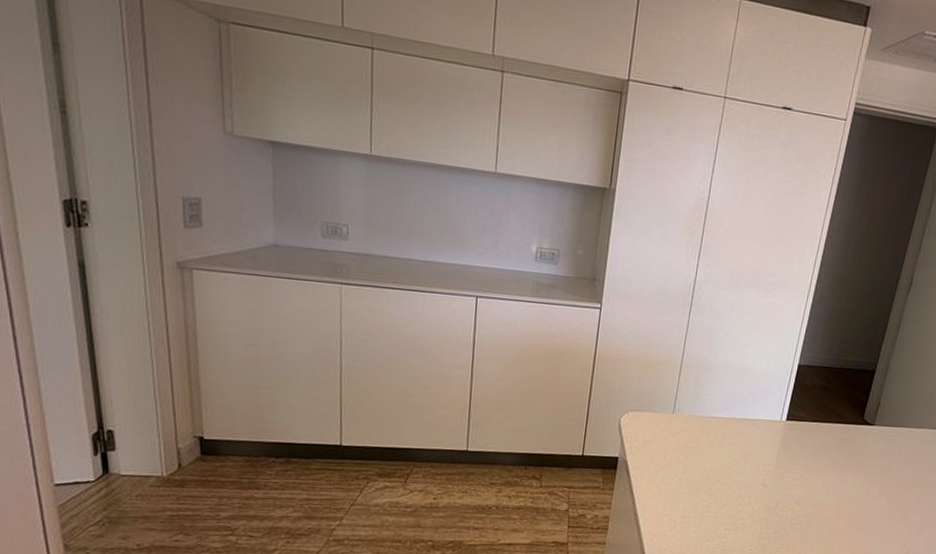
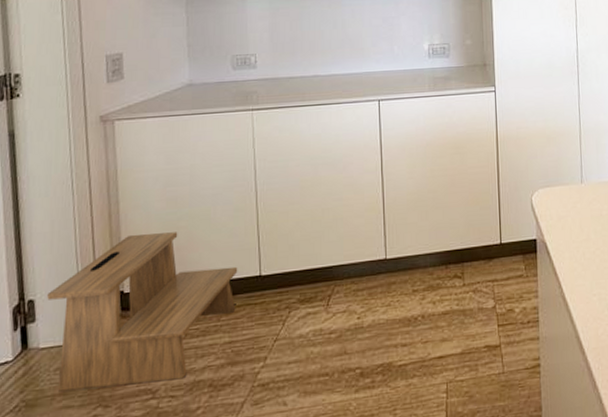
step stool: none [126,386,319,523] -> present [47,232,238,392]

